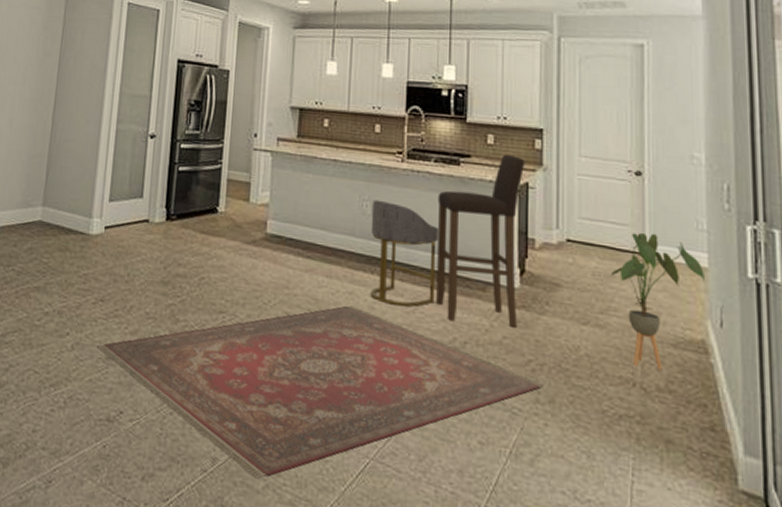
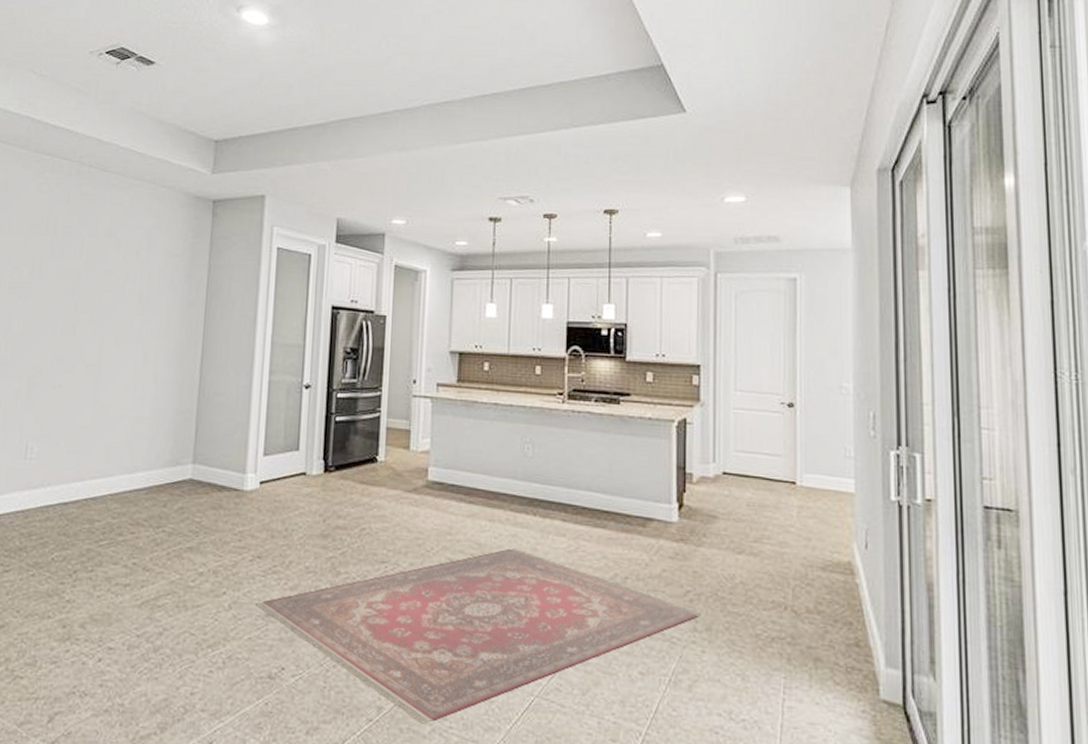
bar stool: present [371,199,438,307] -> none [532,441,599,546]
bar stool: present [436,155,525,328] -> none [598,392,683,560]
house plant: present [611,233,704,370] -> none [765,462,851,593]

